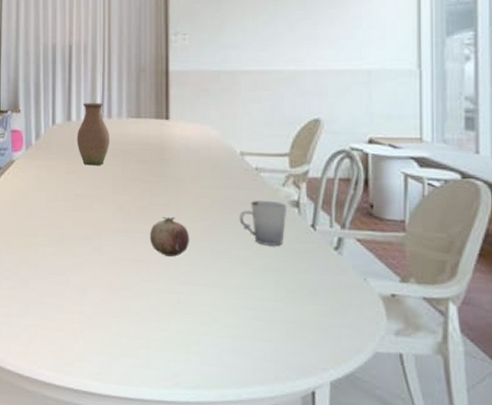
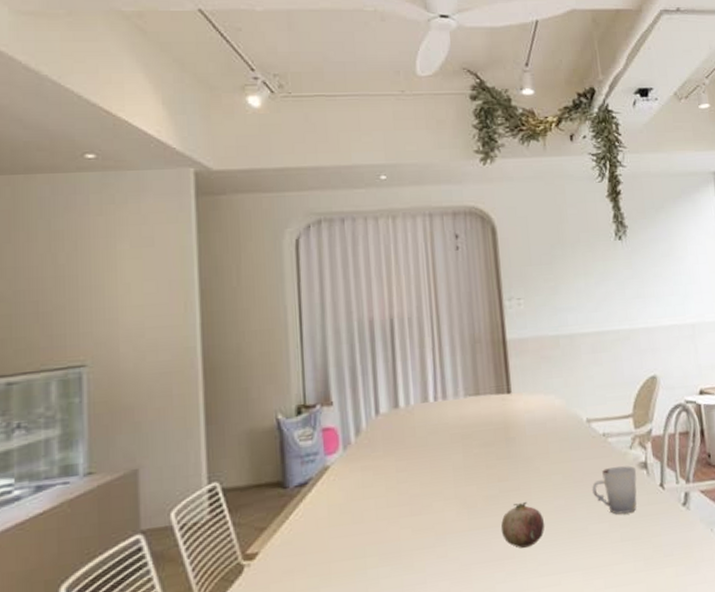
vase: present [77,103,110,166] -> none [407,383,448,459]

